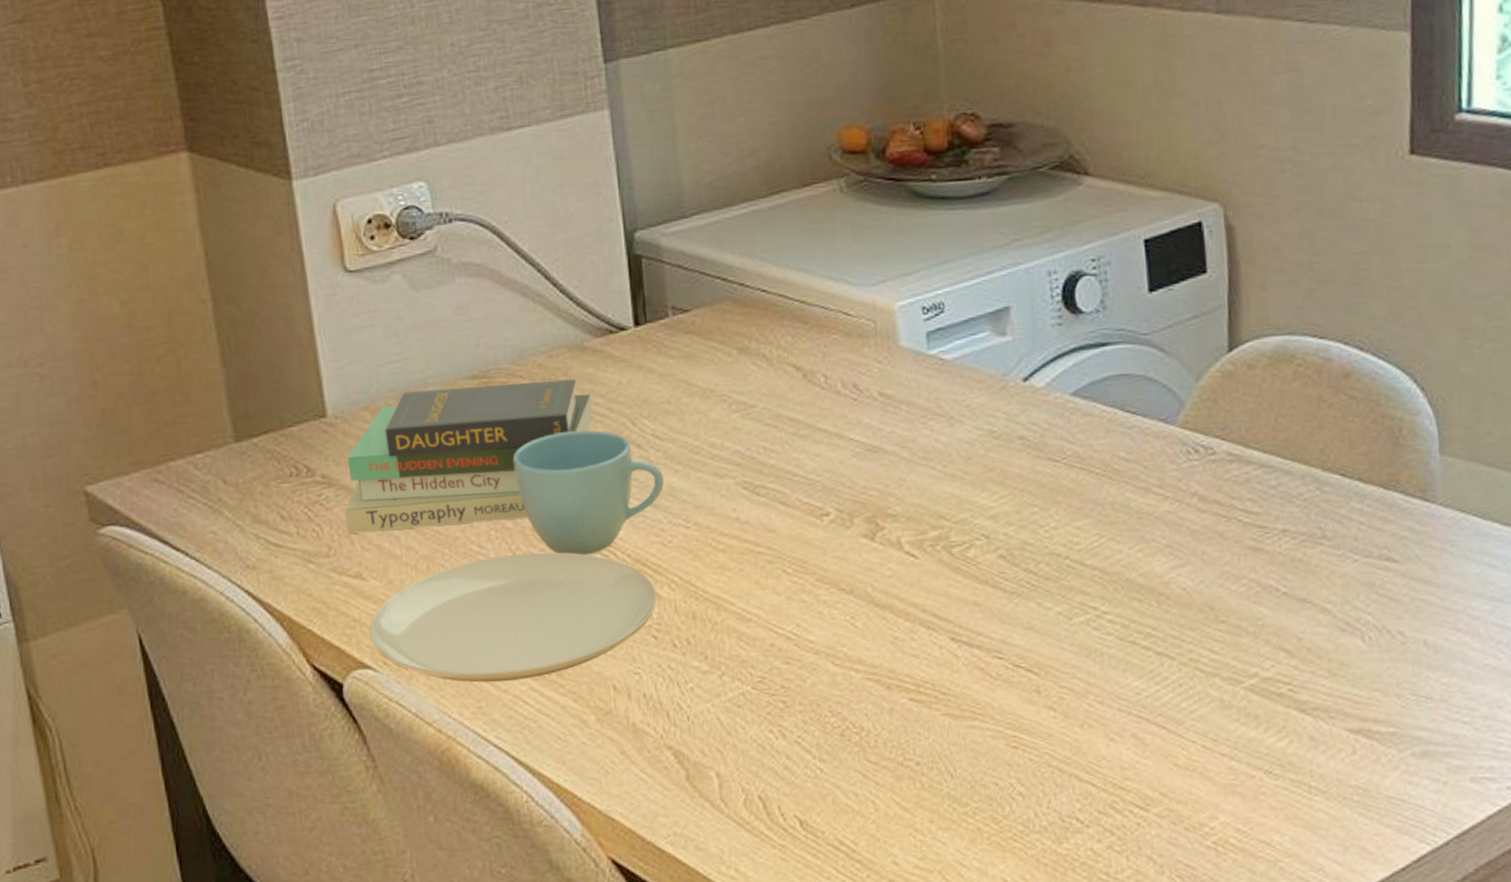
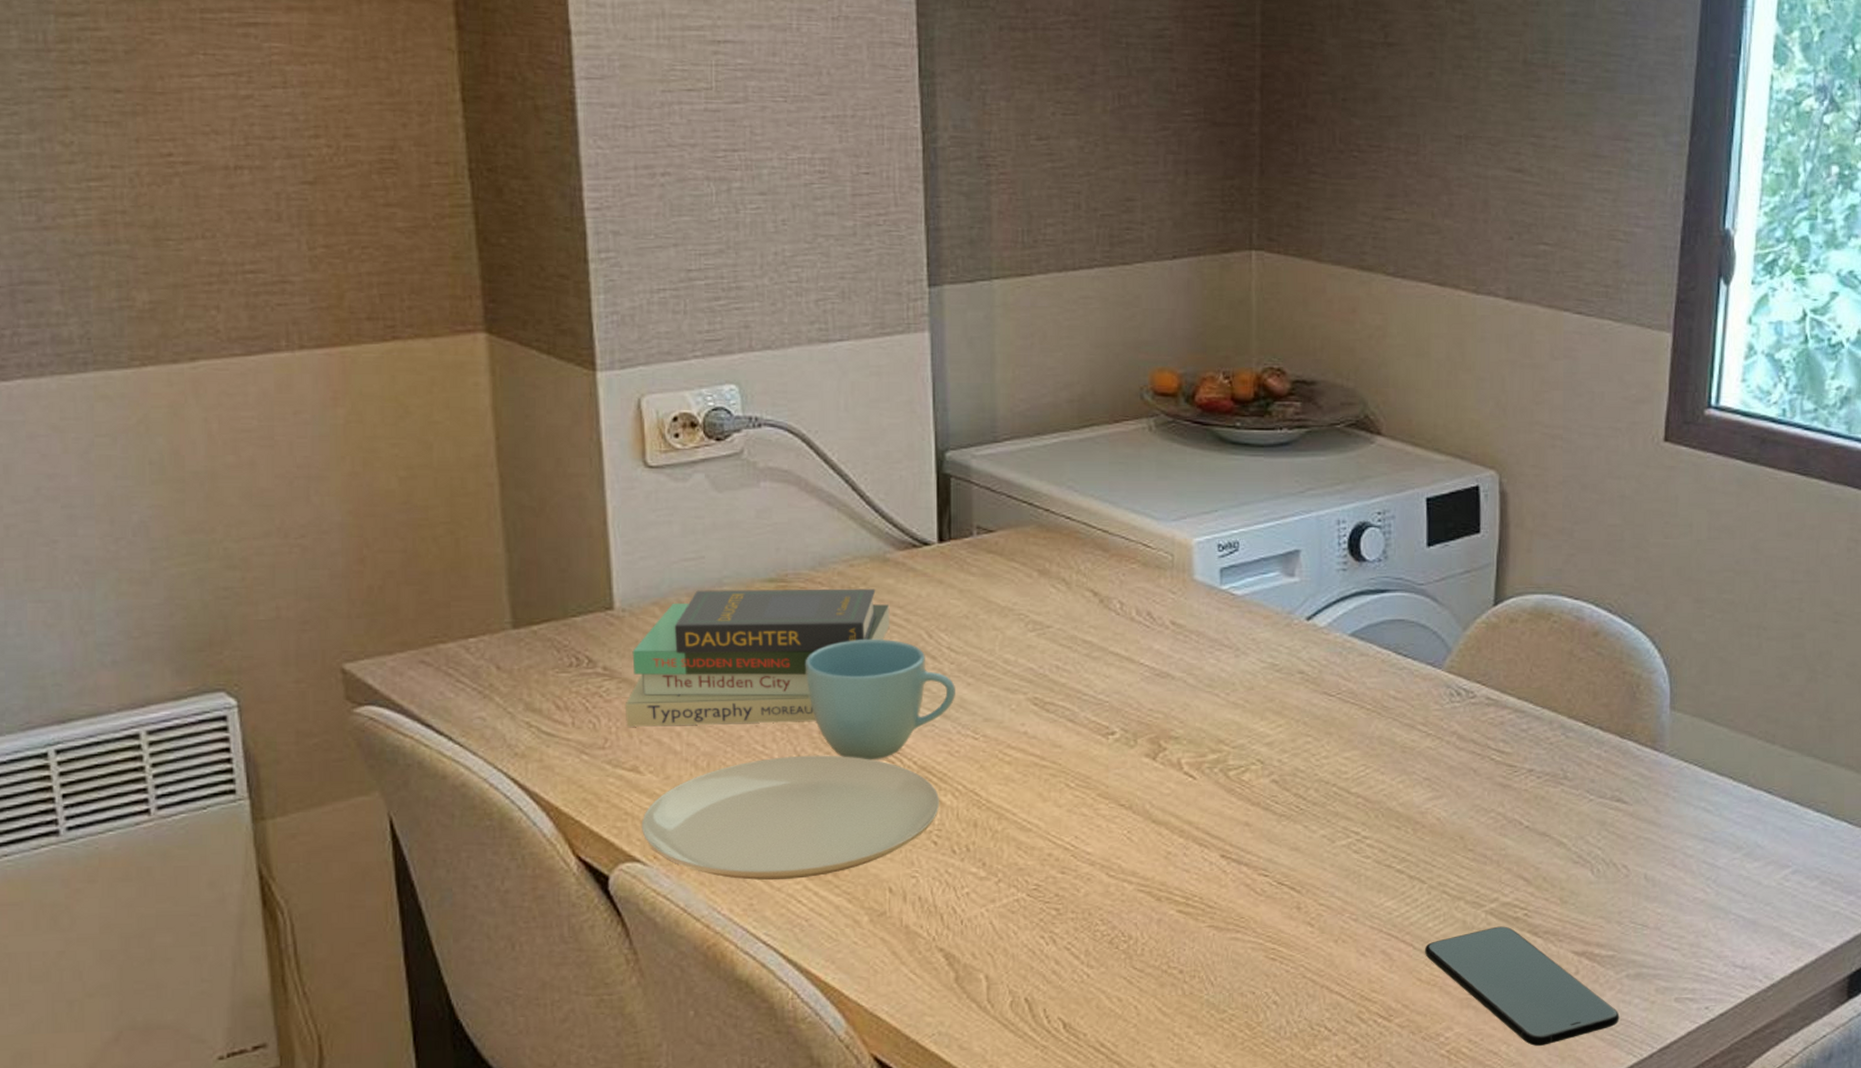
smartphone: none [1179,703,1407,835] -> present [1424,926,1620,1046]

